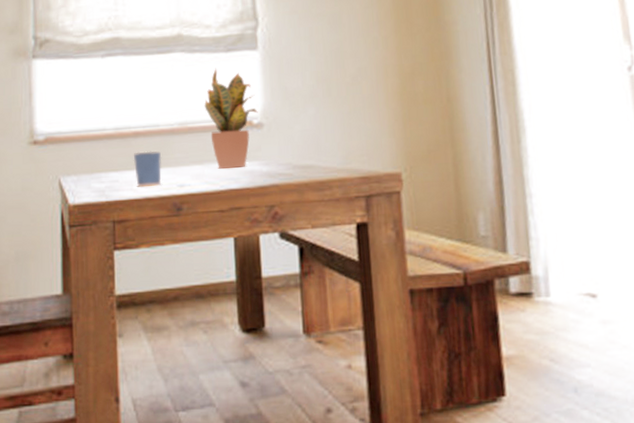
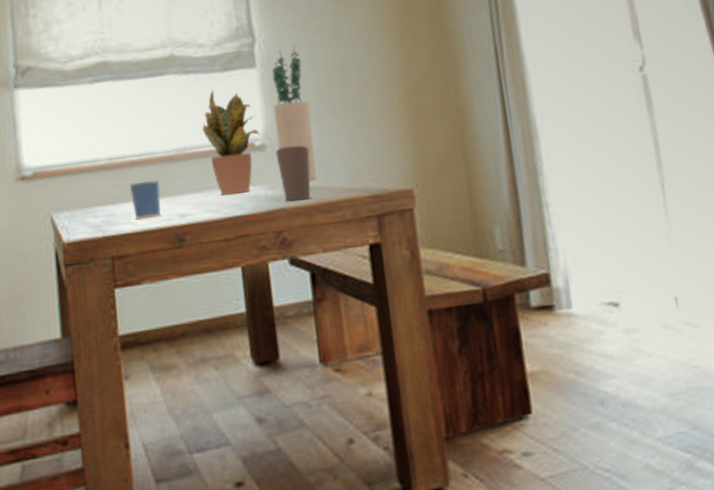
vase: none [272,30,310,161] -> present [272,45,316,182]
cup: none [272,125,304,178] -> present [275,145,311,202]

